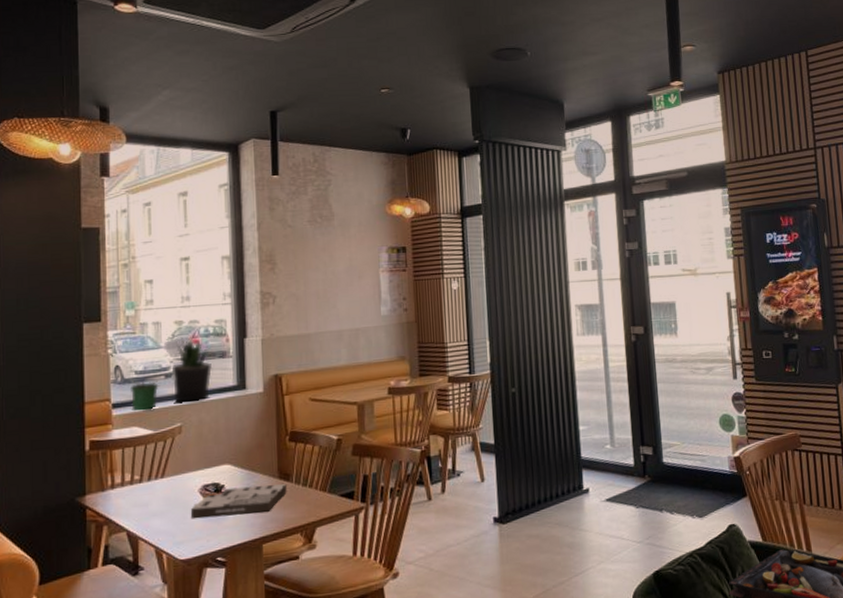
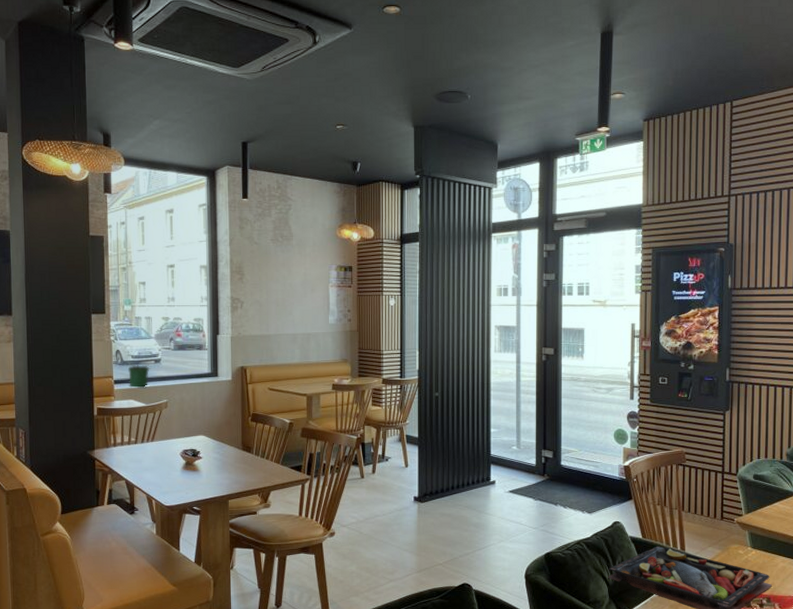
planter: present [171,337,213,405] -> none [160,330,192,385]
pizza box: present [190,484,287,518] -> none [173,454,248,476]

